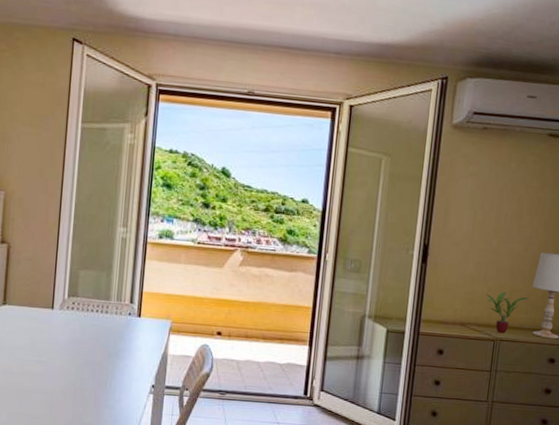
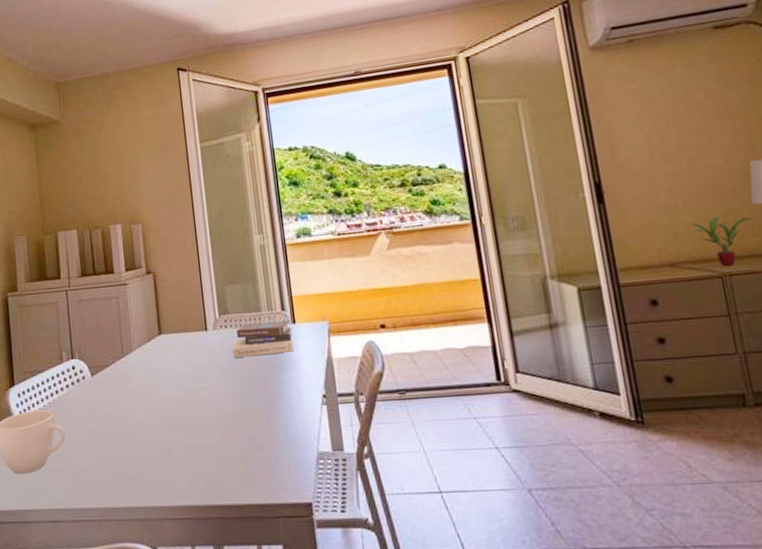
books: none [74,309,136,342] -> present [232,321,293,358]

